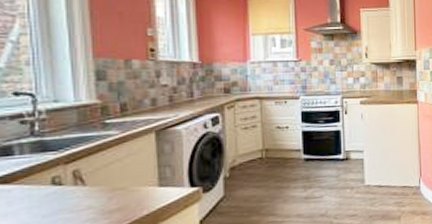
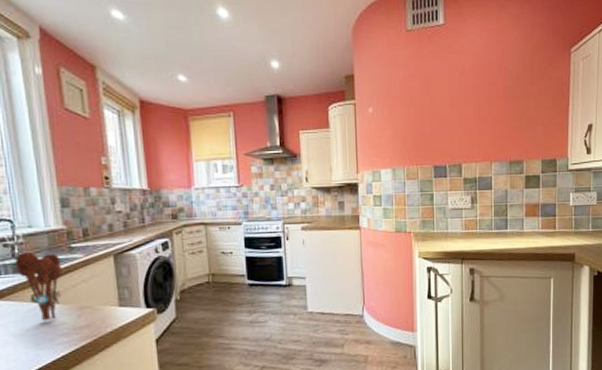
utensil holder: none [34,128,92,206] -> present [15,251,62,321]

